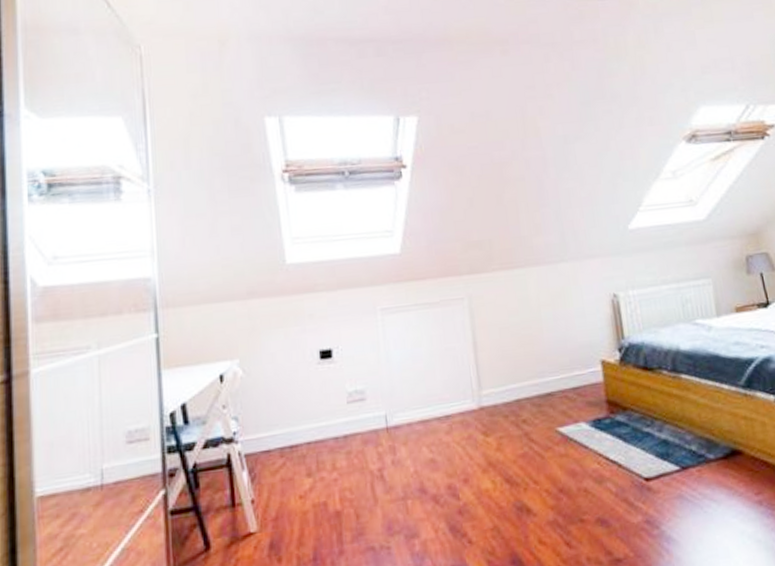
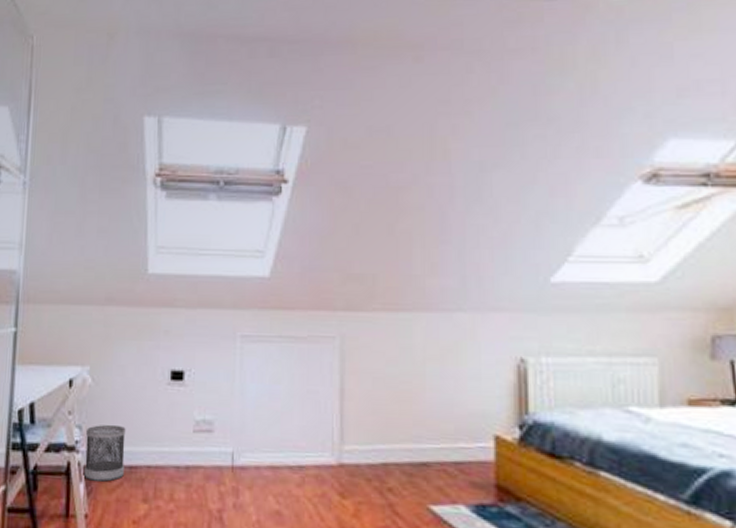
wastebasket: none [243,409,285,467] -> present [84,424,126,482]

